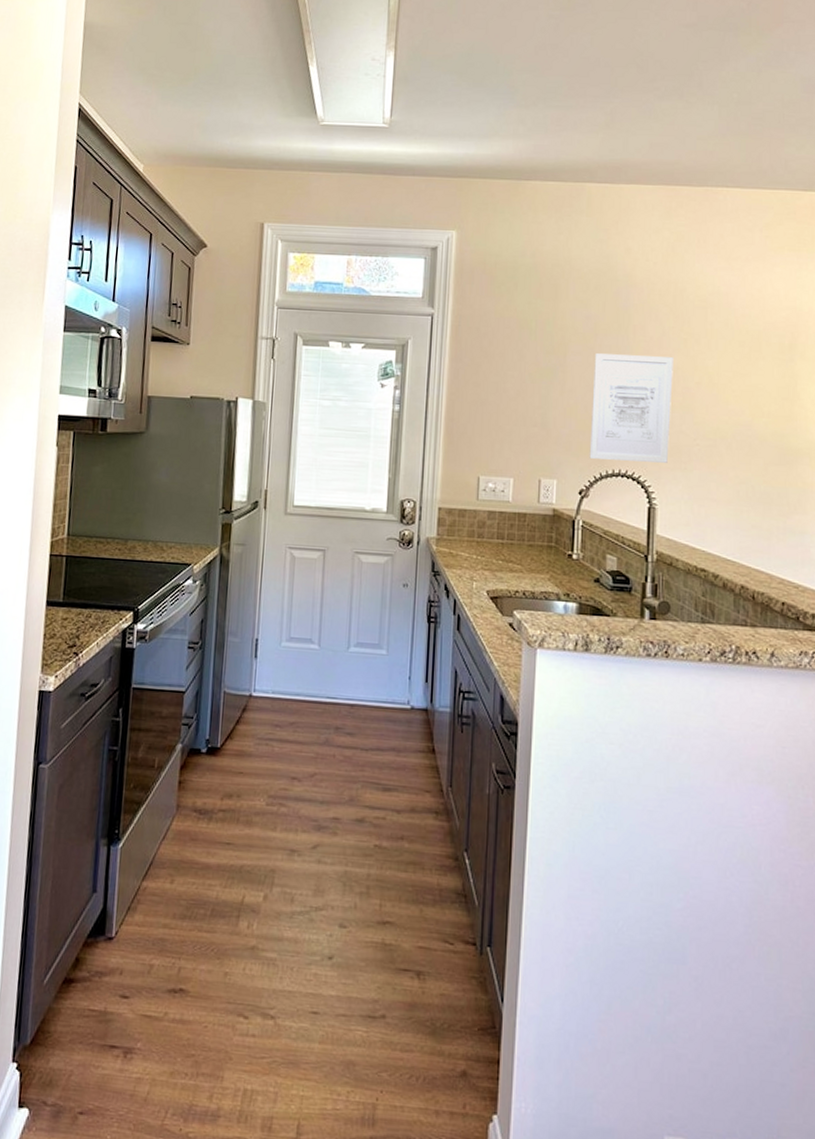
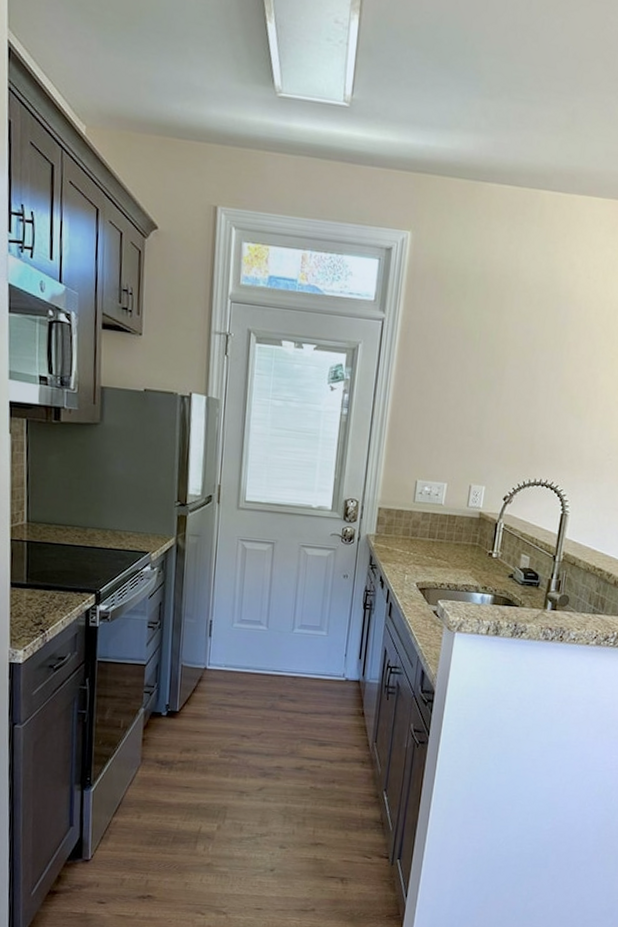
wall art: present [589,353,673,463] -> none [515,368,600,475]

